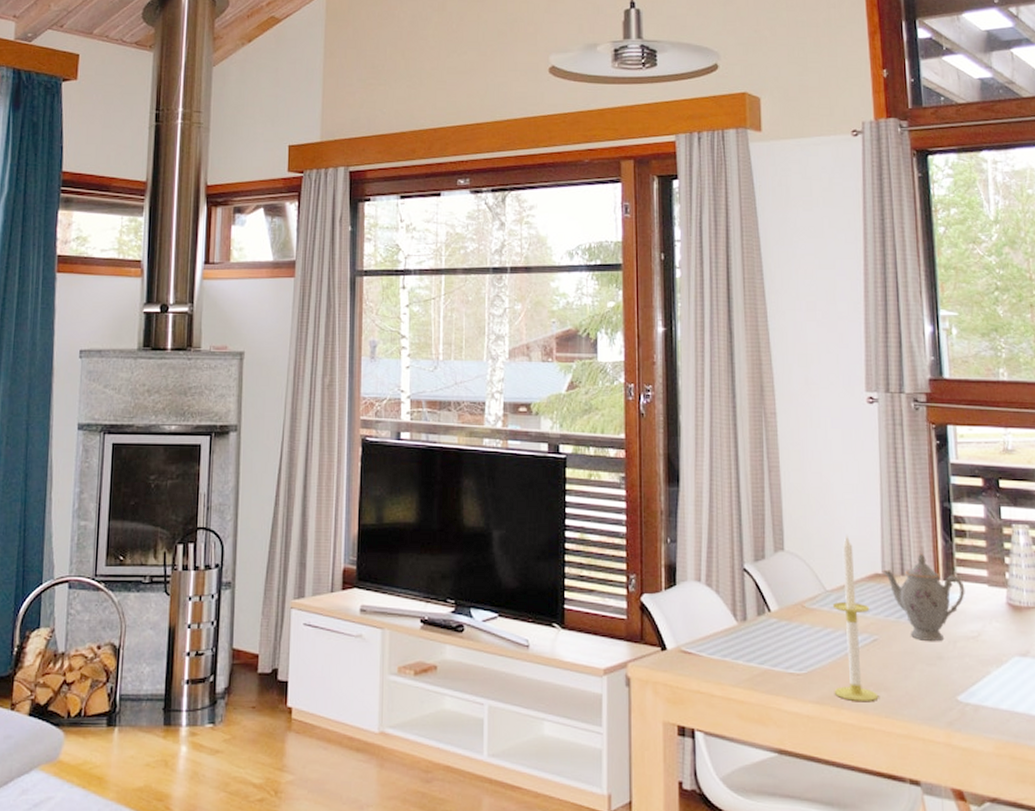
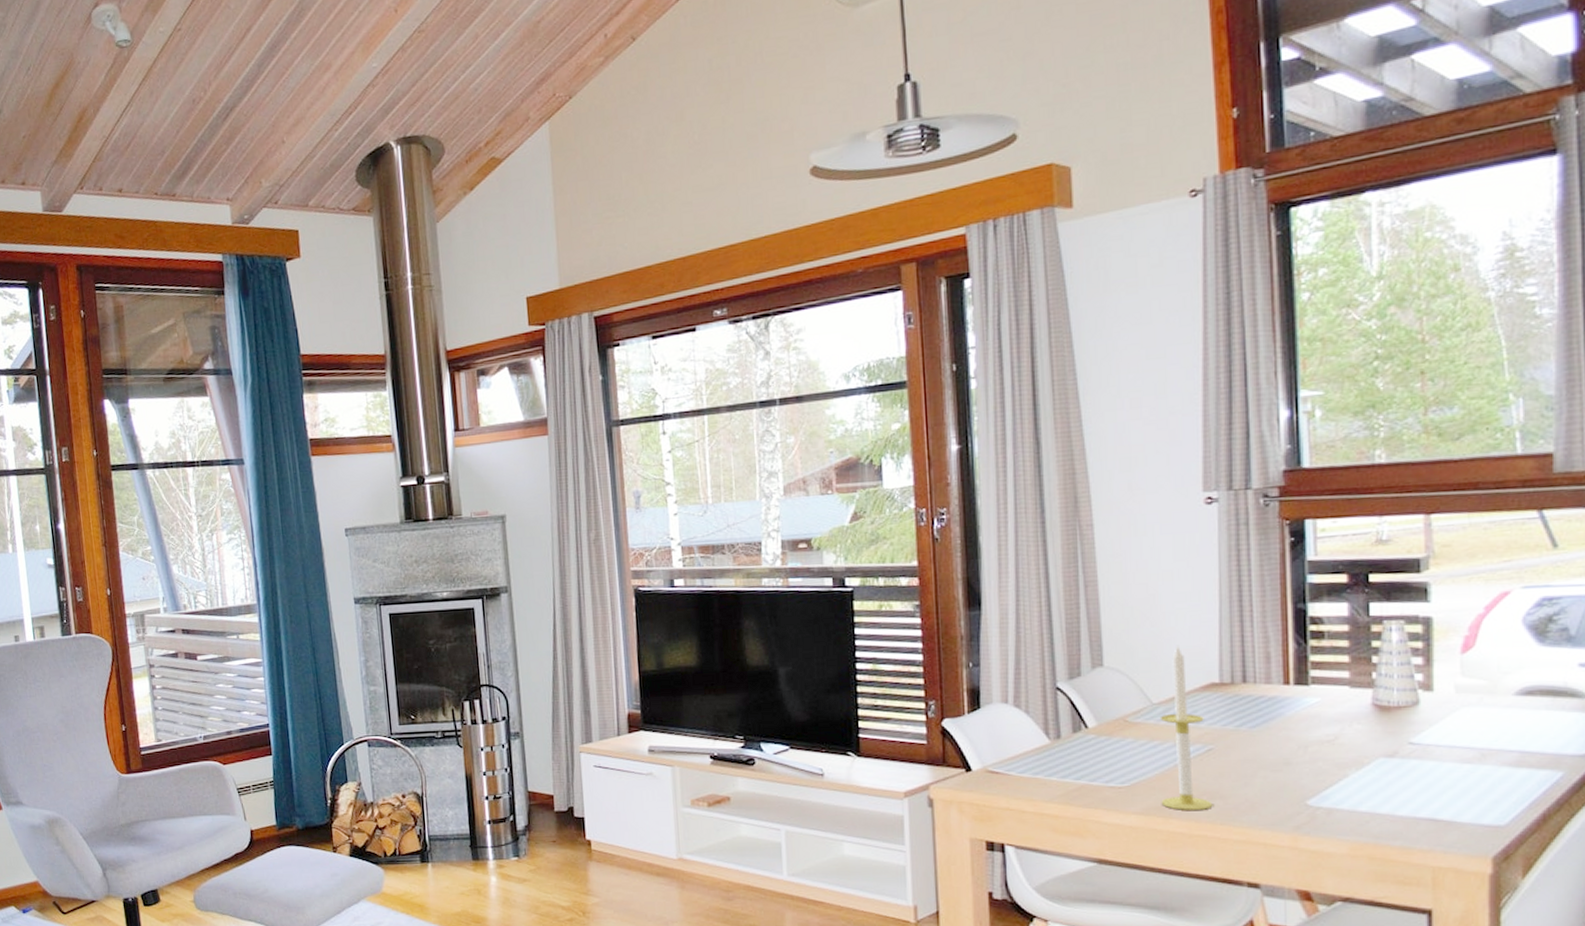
teapot: present [882,553,965,641] -> none [1219,659,1321,747]

